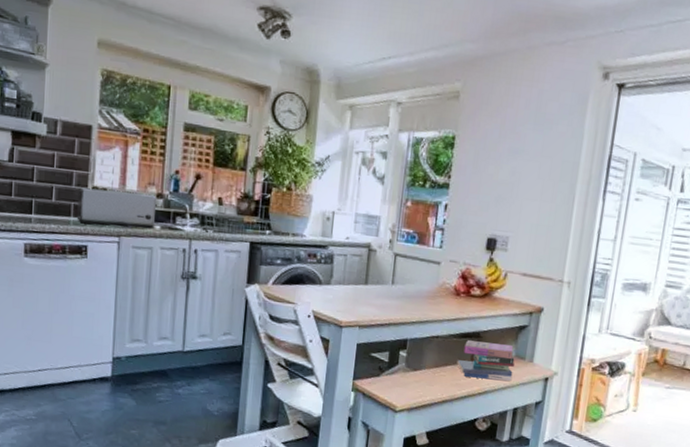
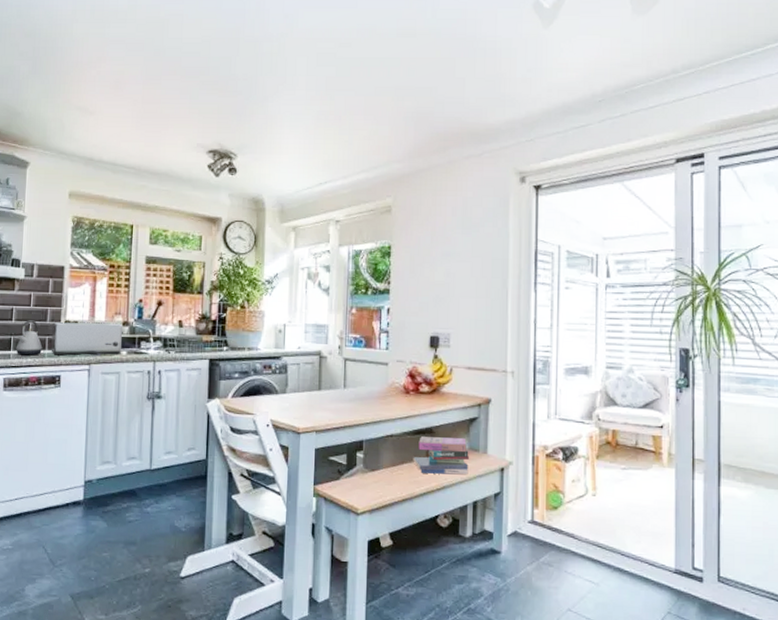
kettle: none [37,182,68,222] -> present [16,320,43,356]

